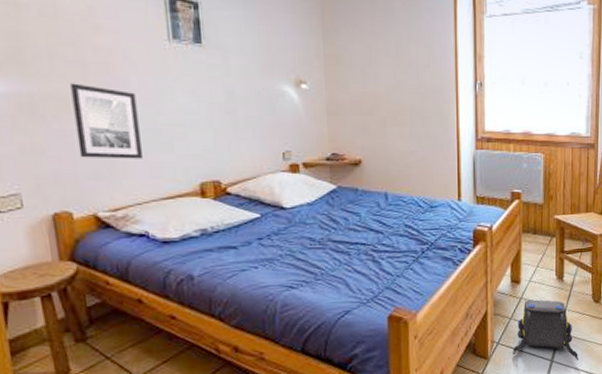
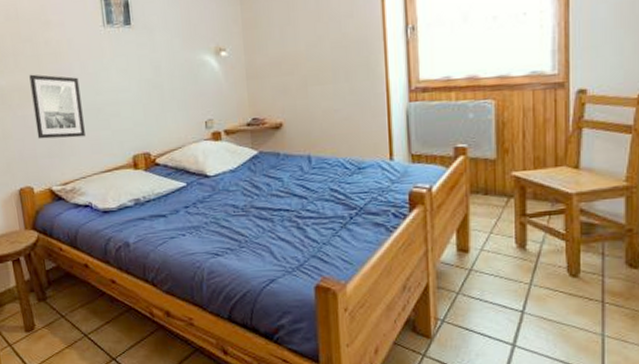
shoulder bag: present [513,299,578,361] -> none [462,271,550,347]

